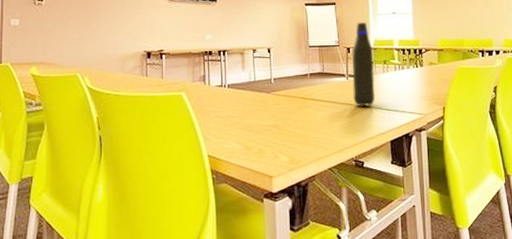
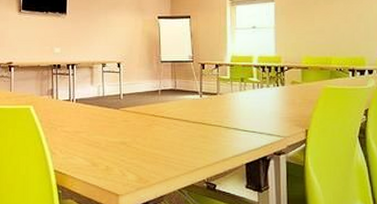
water bottle: present [351,22,376,106] -> none [206,37,231,126]

